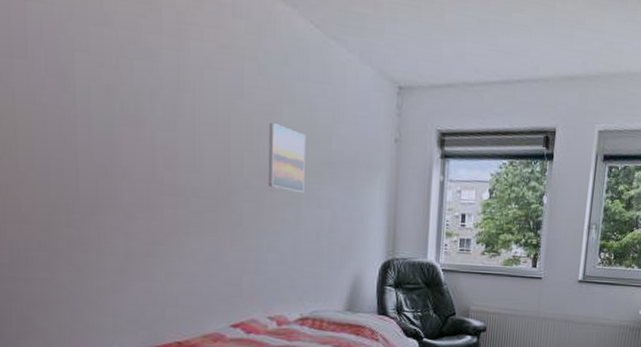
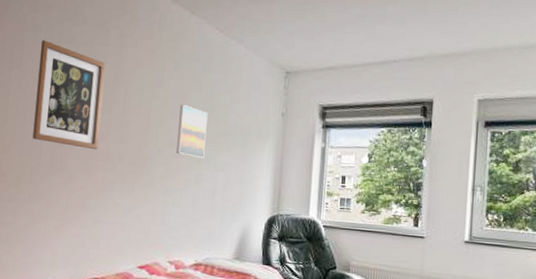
wall art: none [54,16,162,181] -> present [32,40,106,150]

